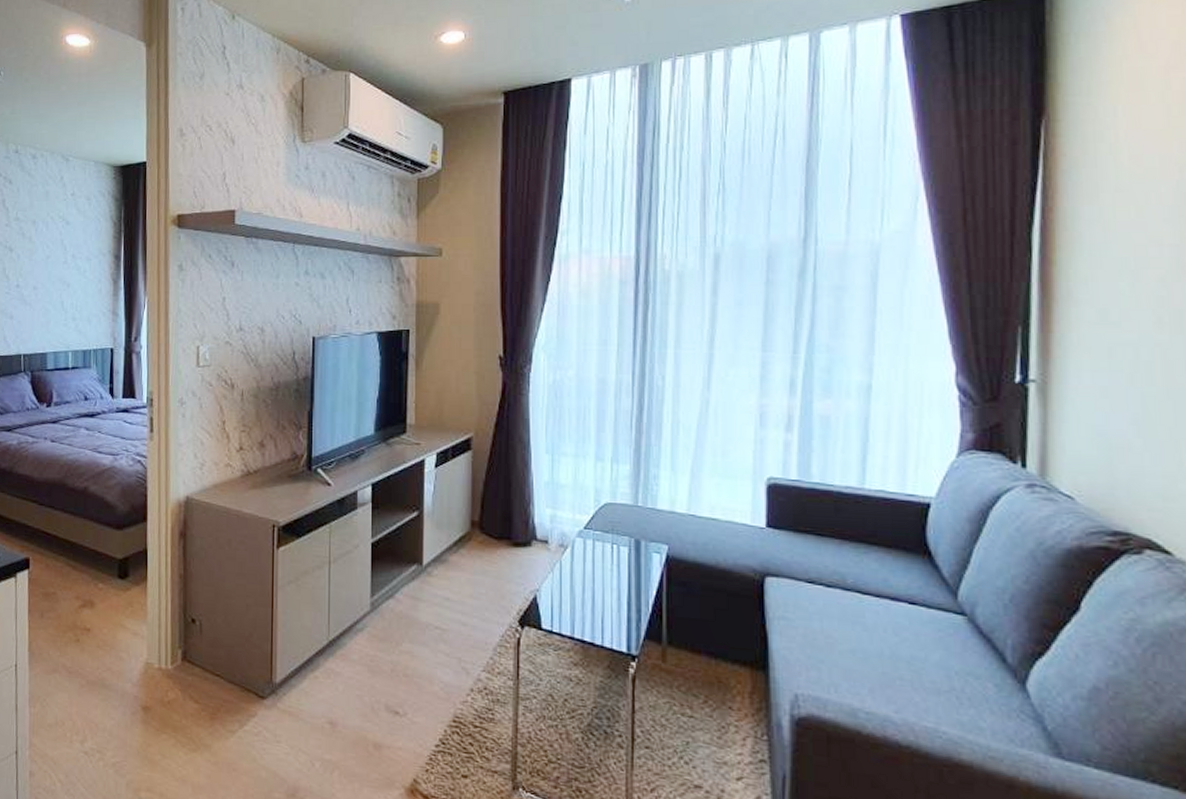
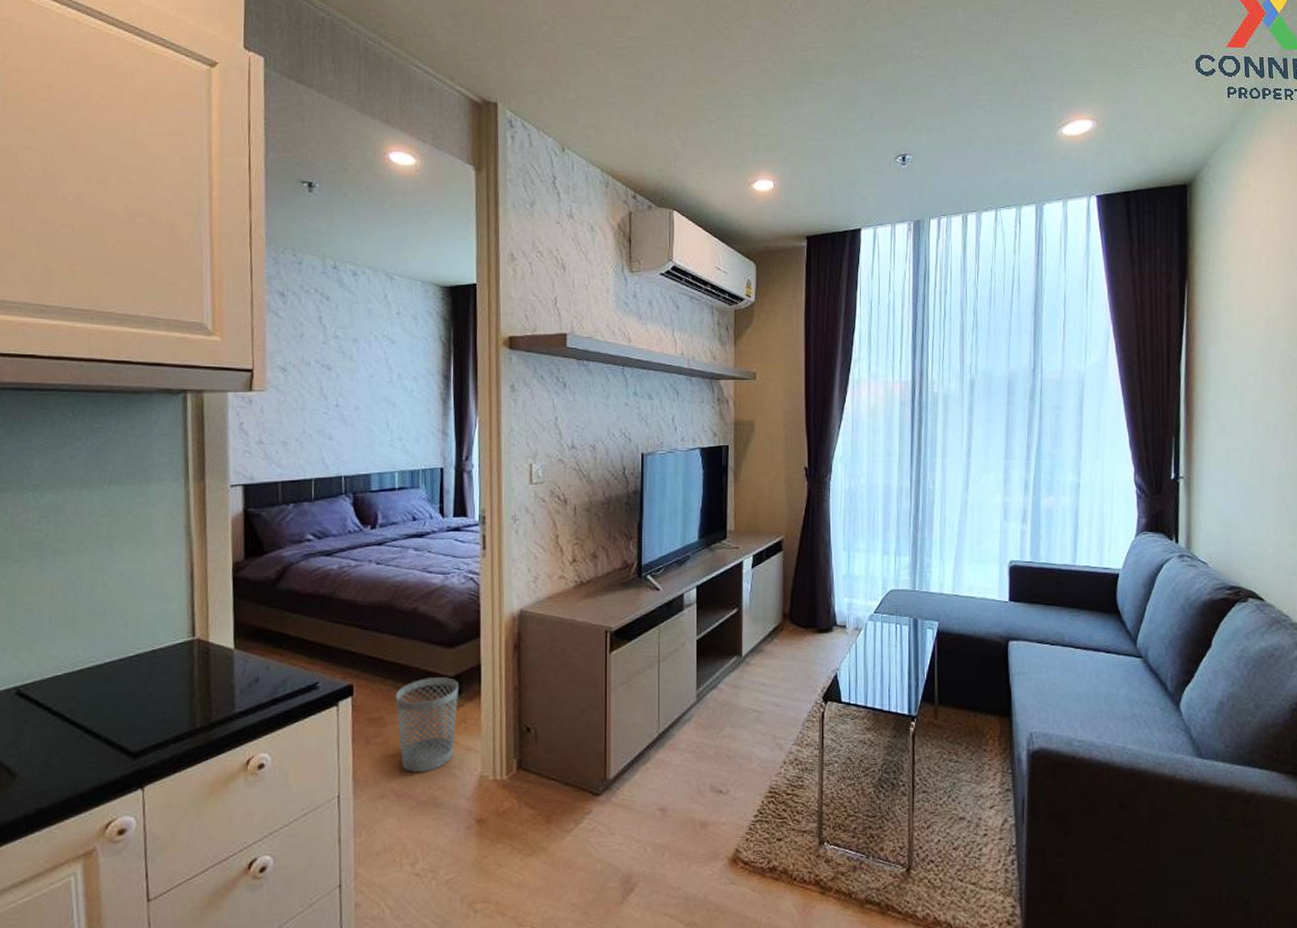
wastebasket: none [67,558,126,652] -> present [395,677,458,772]

